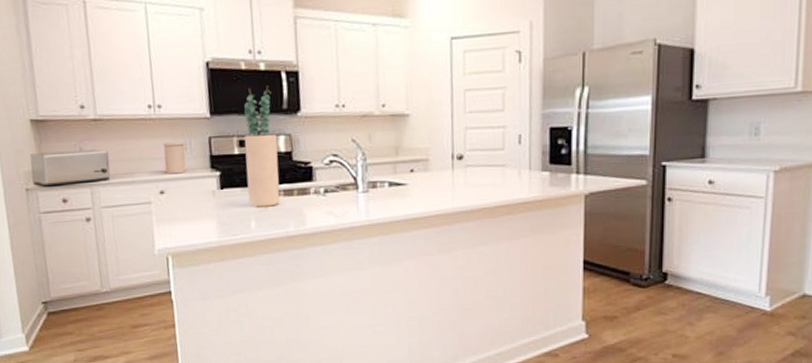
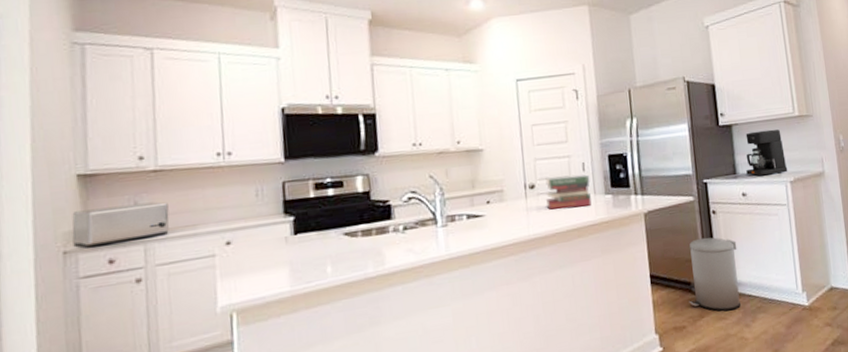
canister: present [163,142,186,174] -> none [232,188,257,223]
vase: present [243,85,281,208] -> none [320,128,358,251]
books: none [473,147,526,184] -> present [545,173,592,210]
pedal bin: none [625,226,692,307] -> present [689,237,741,312]
coffee maker: none [718,106,774,162] -> present [745,129,788,176]

